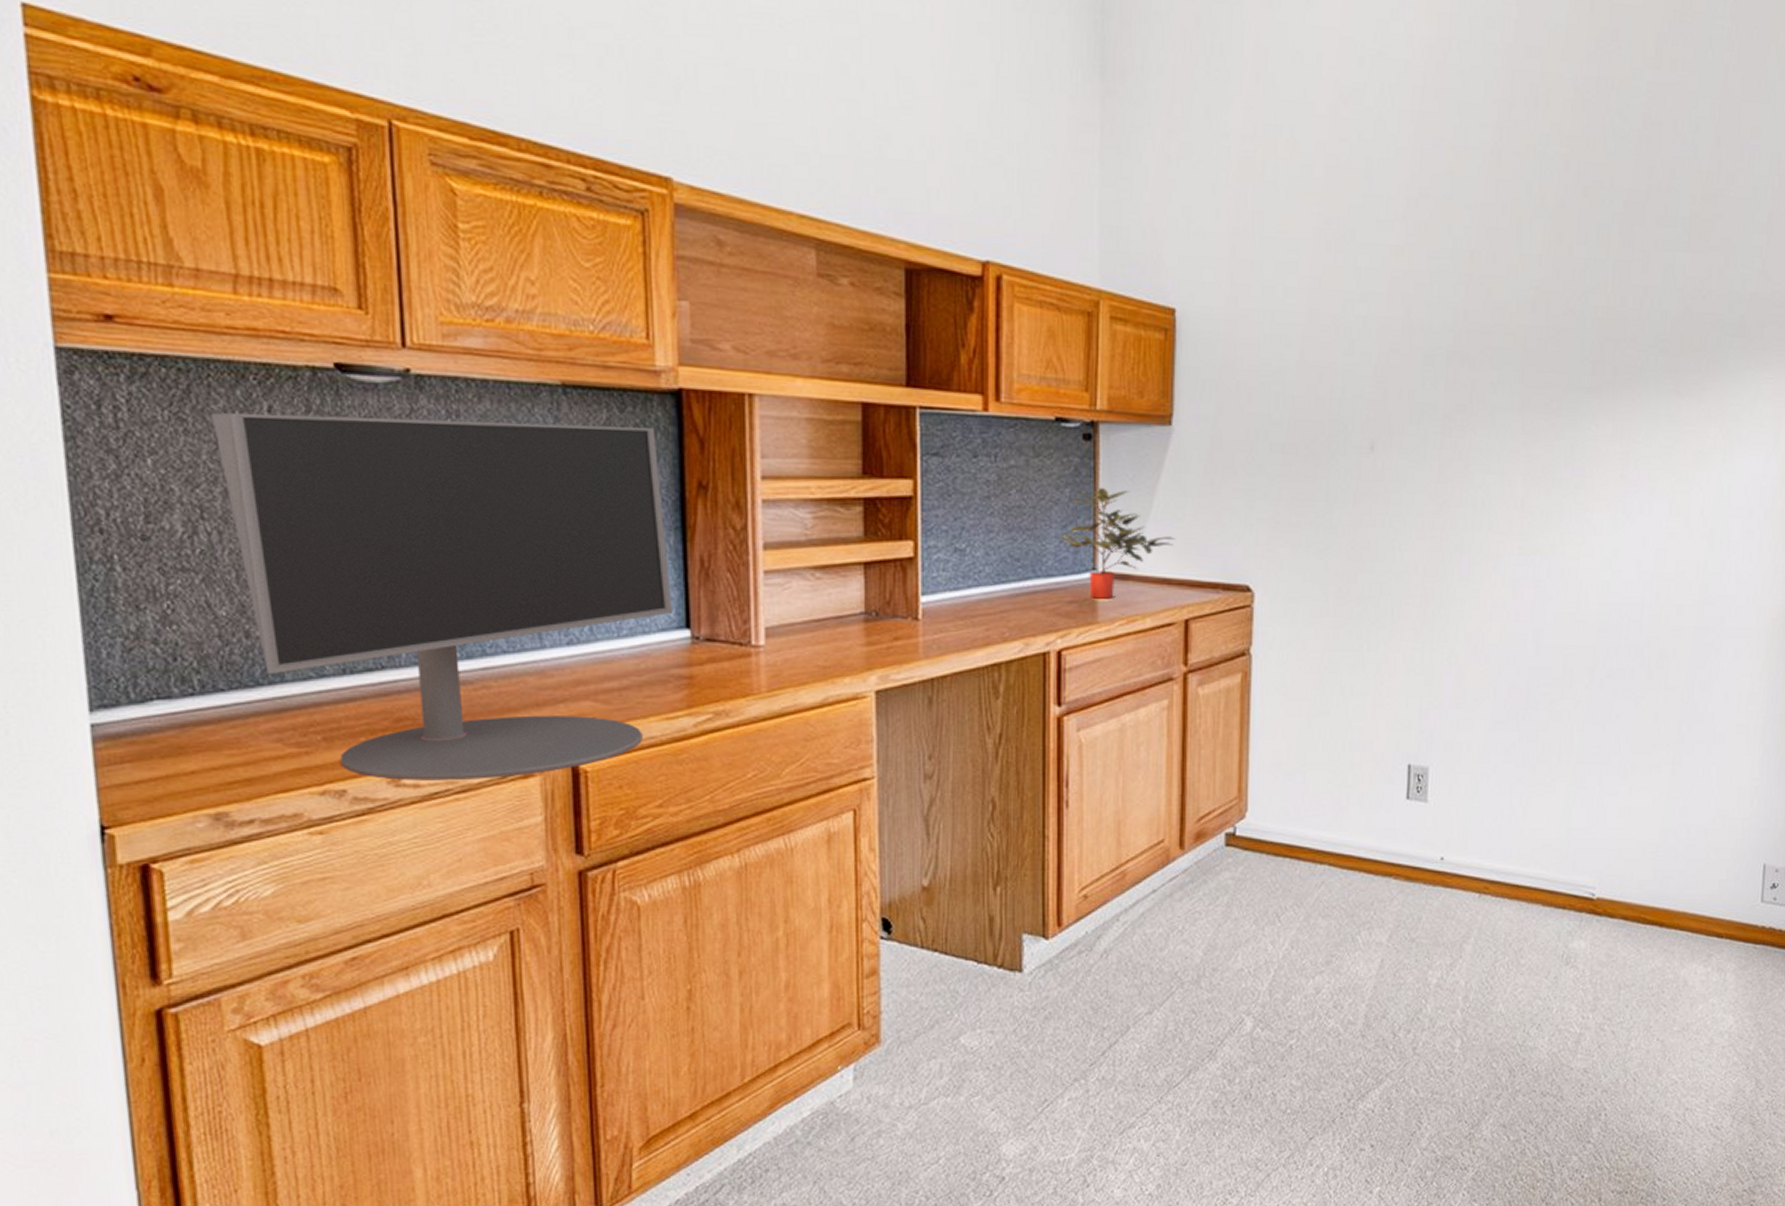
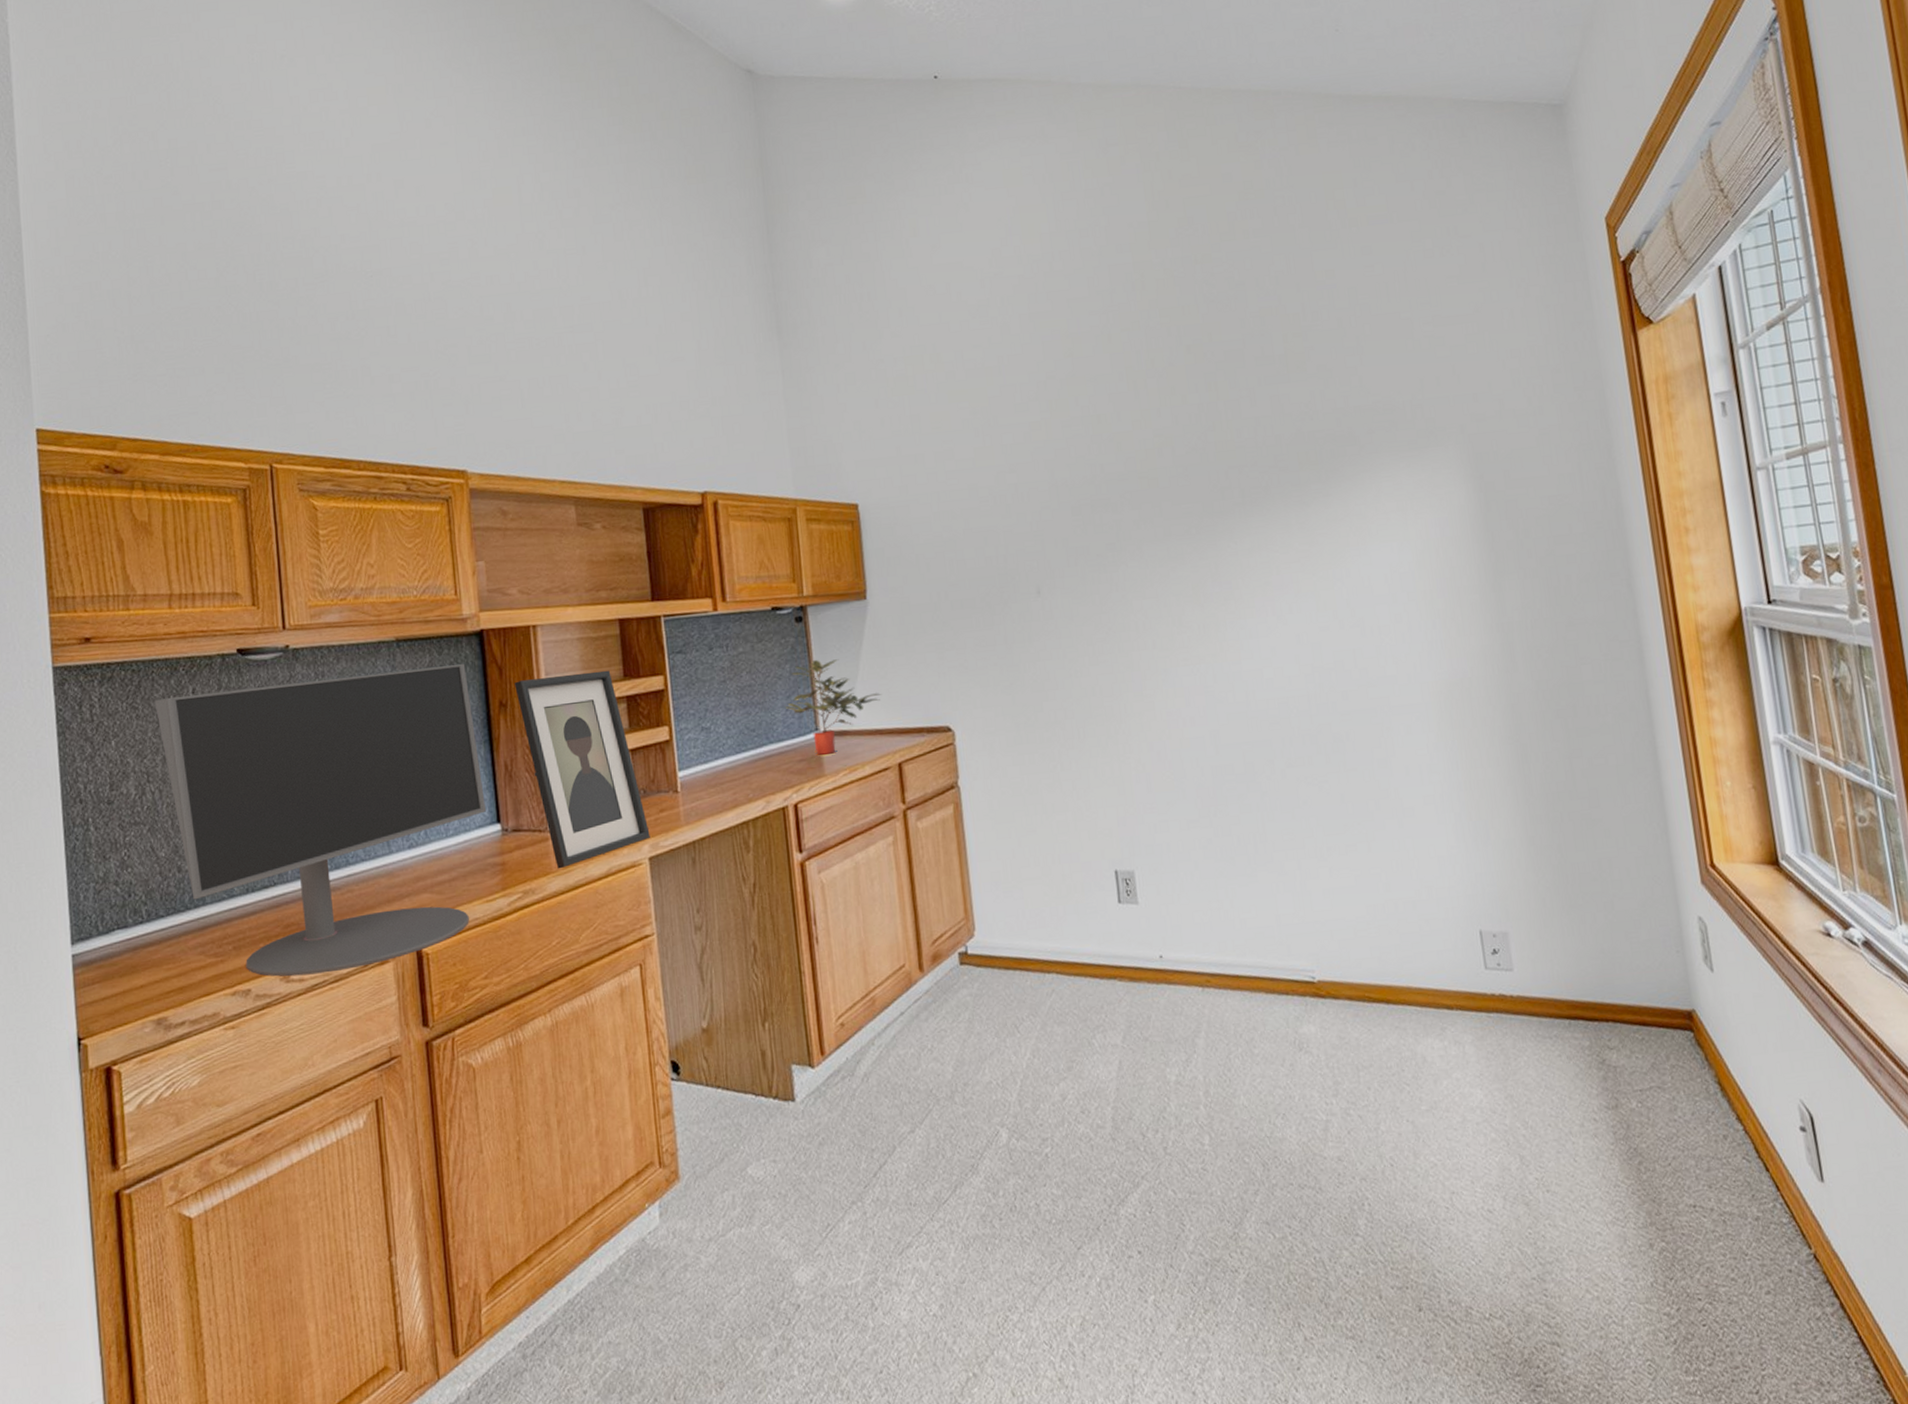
picture frame: none [720,460,879,692] -> present [514,670,650,869]

